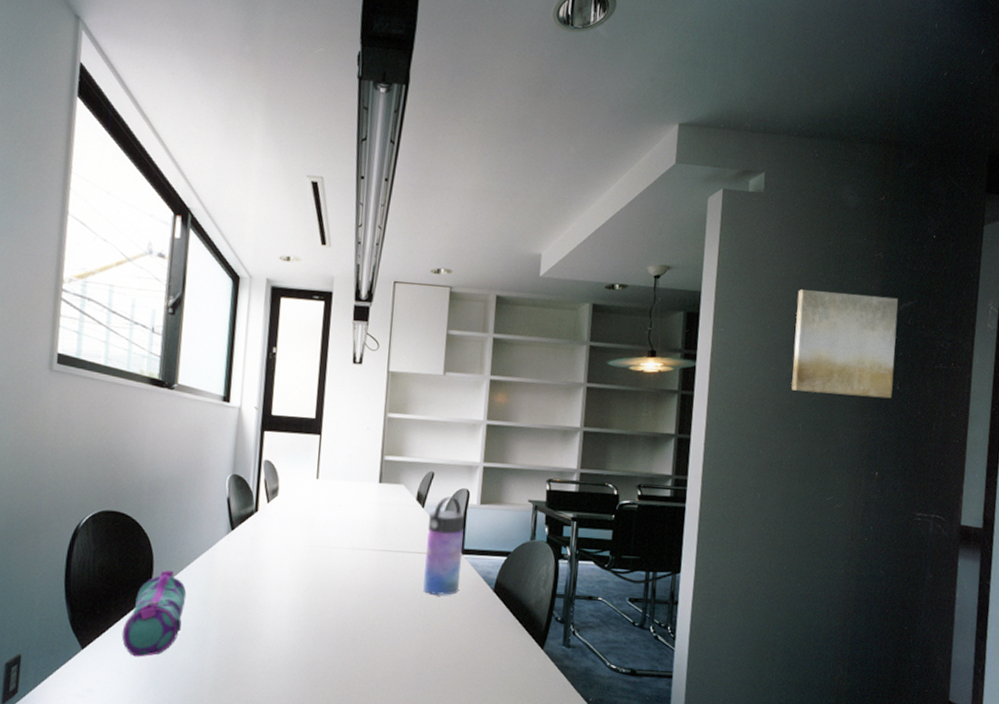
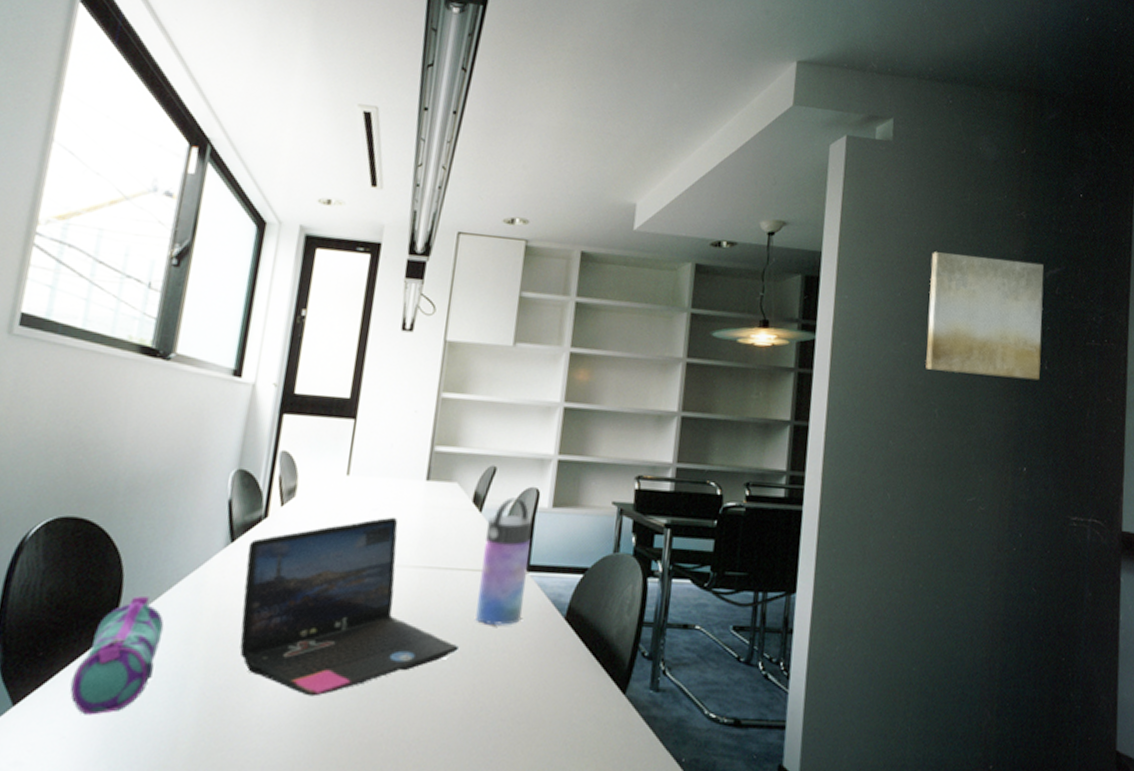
laptop: none [243,511,411,647] -> present [239,517,458,697]

